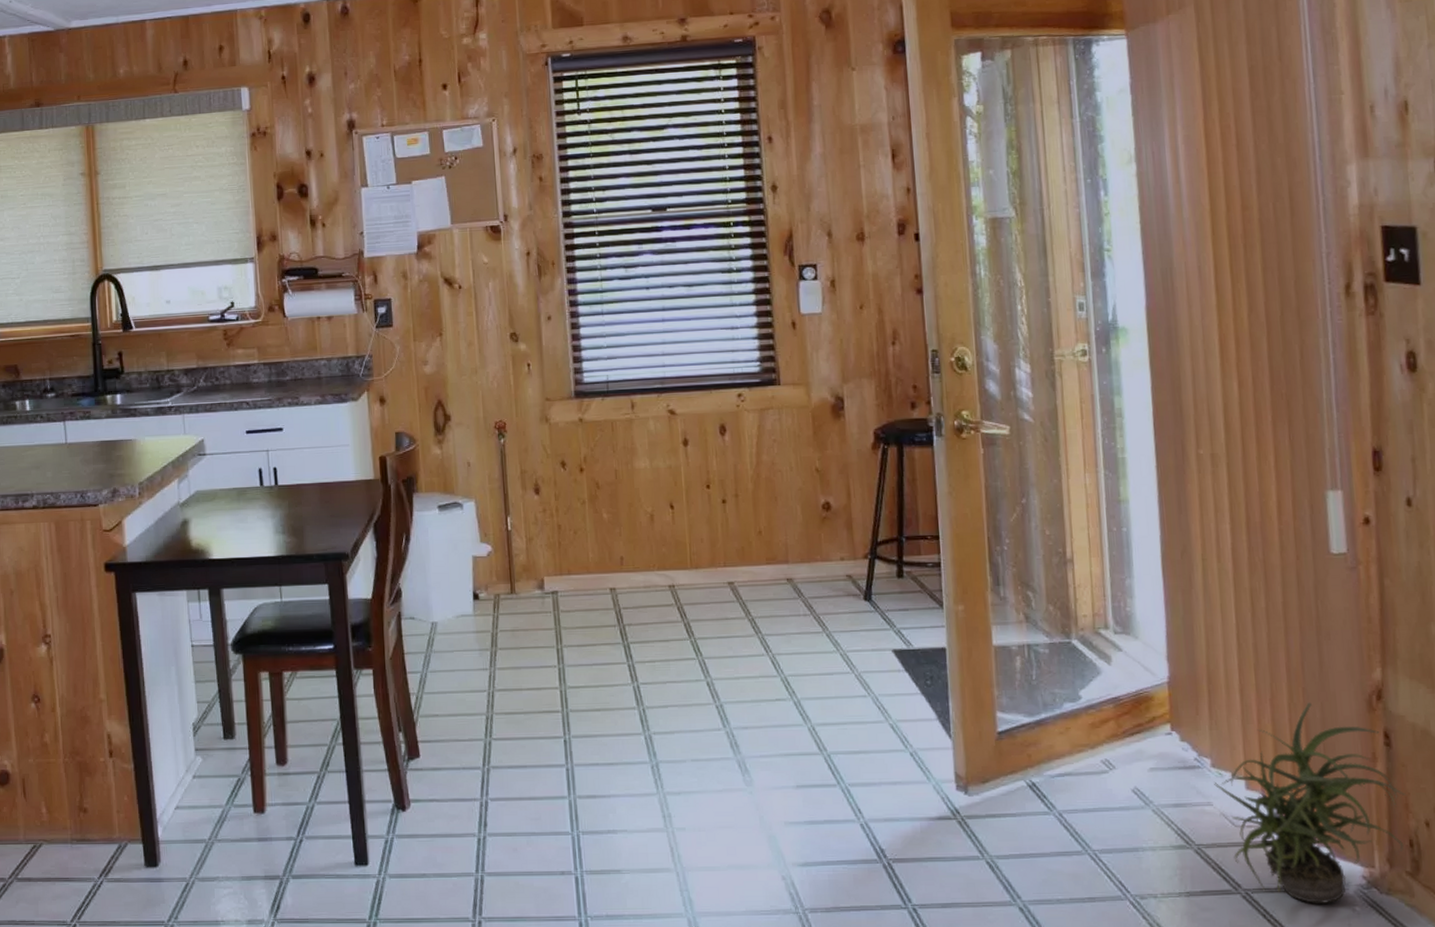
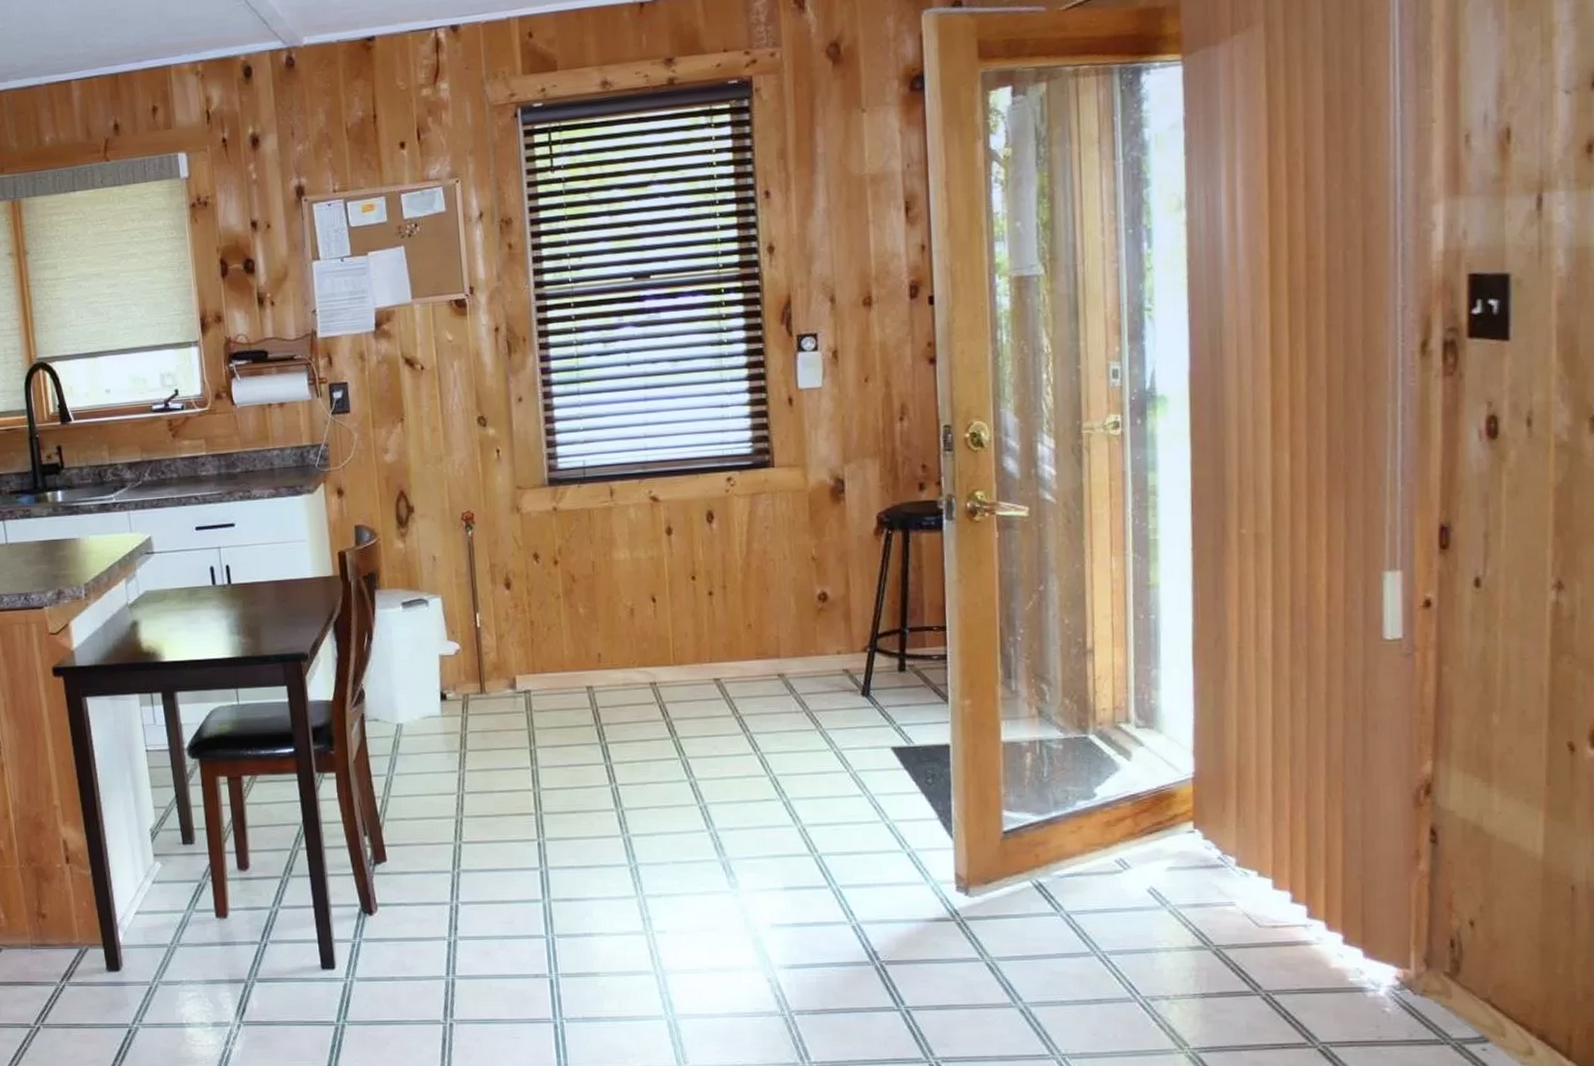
potted plant: present [1214,702,1406,903] -> none [1238,798,1450,1005]

